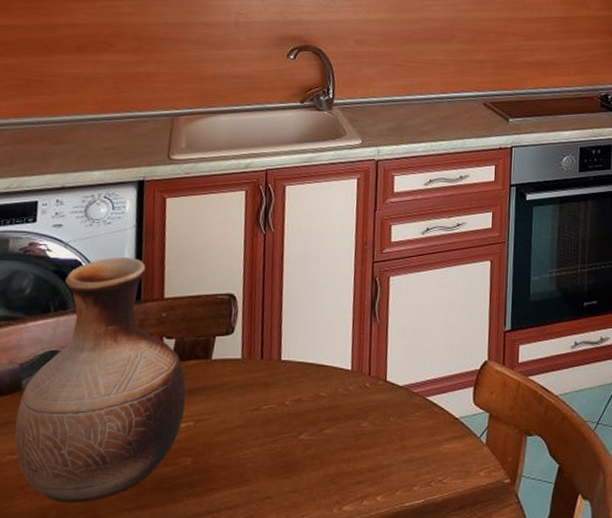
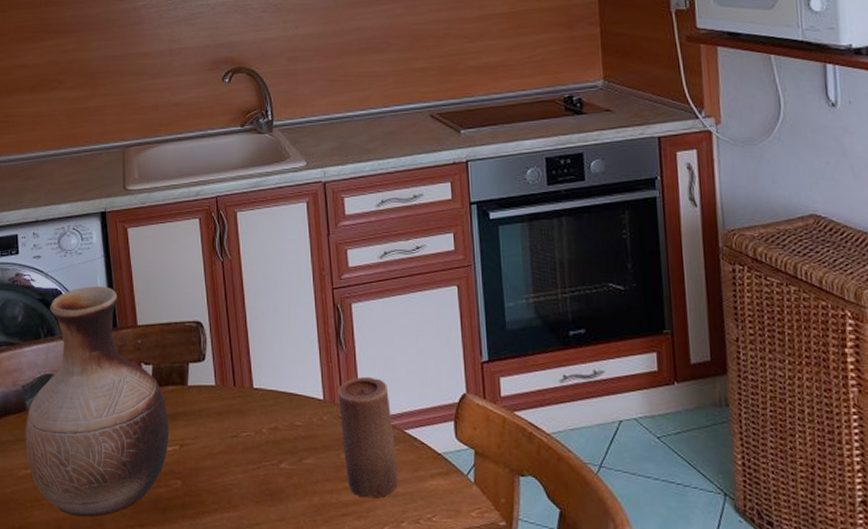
candle: none [365,346,416,465] -> present [337,376,398,499]

